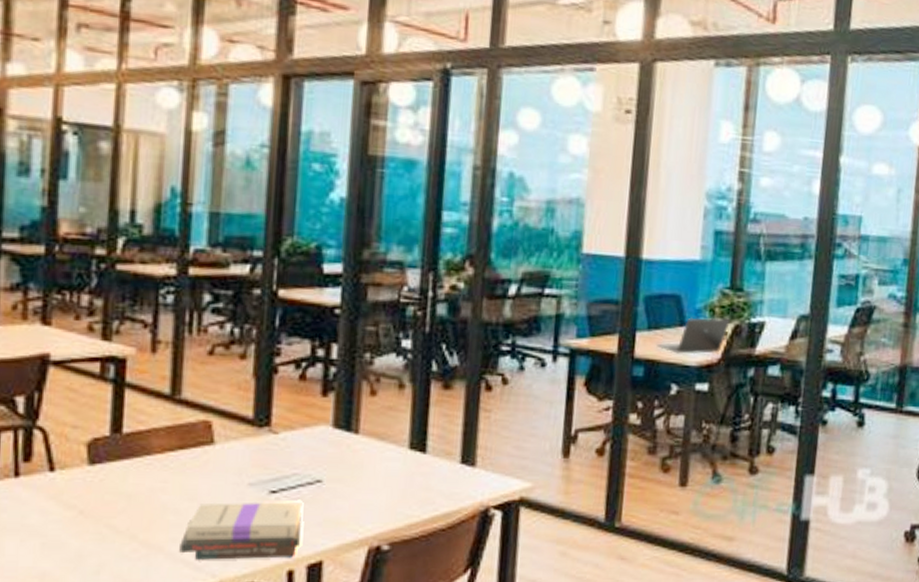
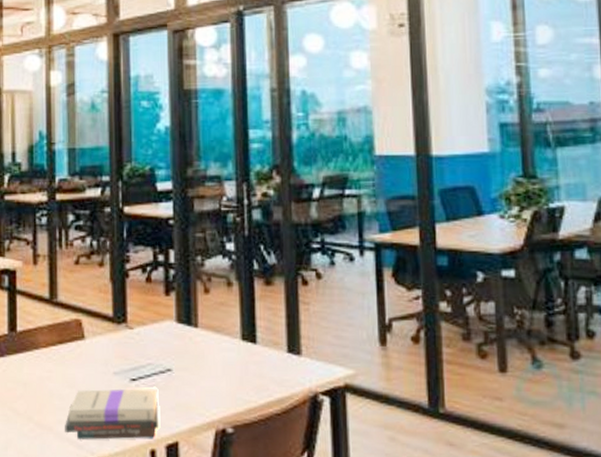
laptop: present [656,317,730,355] -> none [457,205,528,242]

